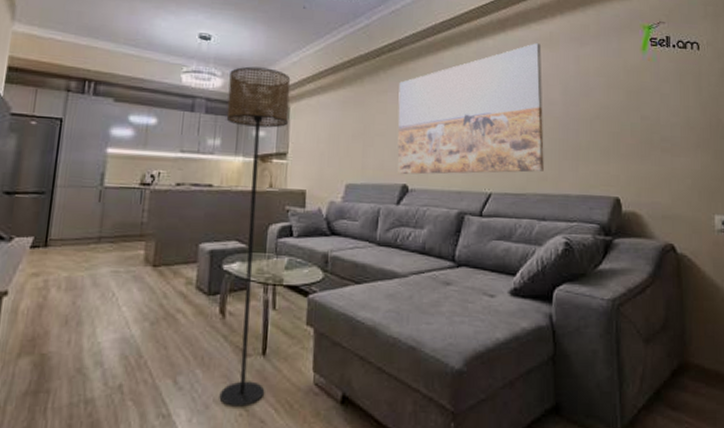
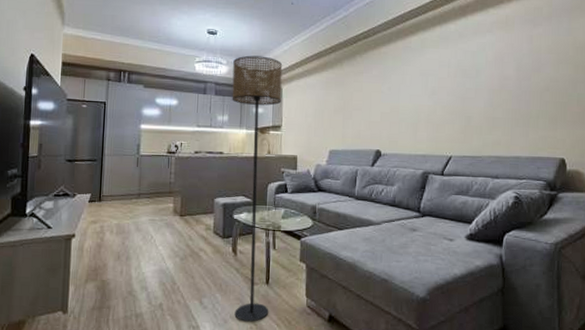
wall art: present [397,43,544,175] -> none [372,26,498,142]

